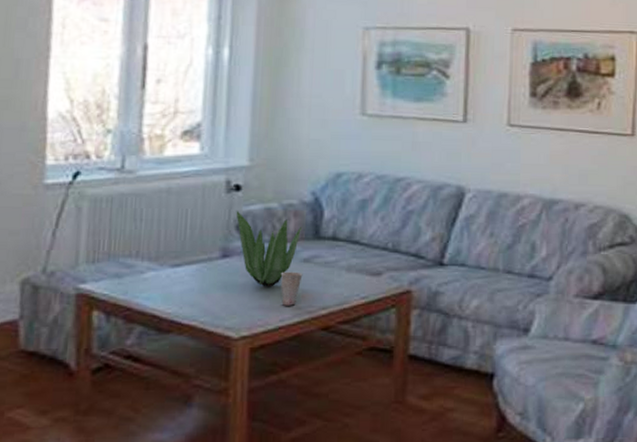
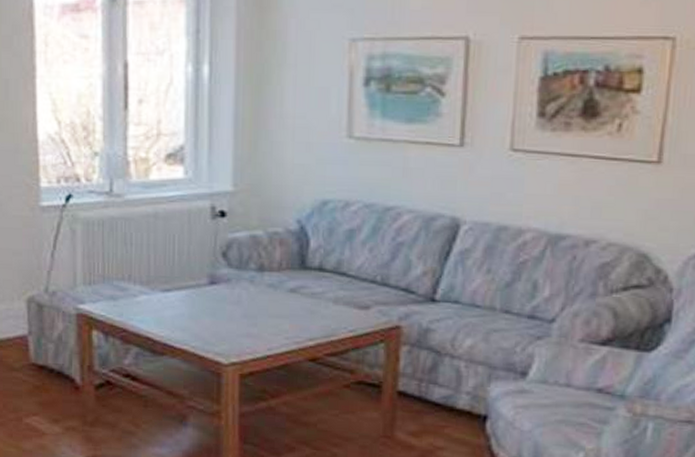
plant: present [236,211,301,286] -> none [221,237,287,315]
cup: present [280,271,303,306] -> none [267,301,290,336]

